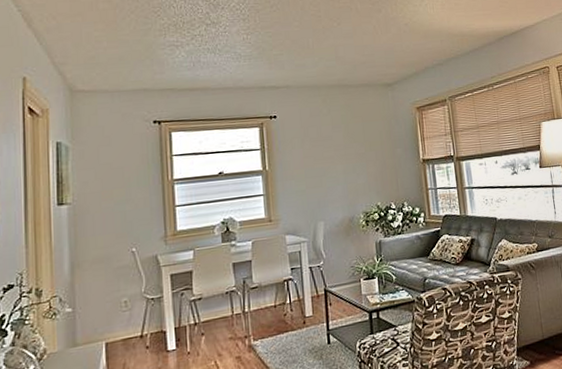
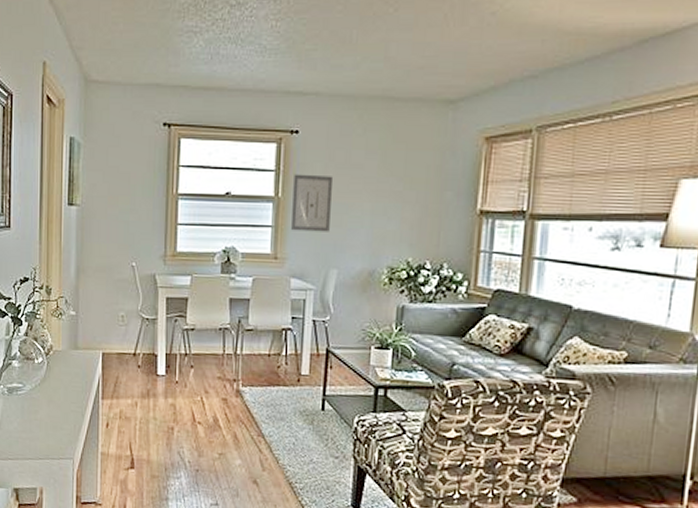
wall art: none [277,148,313,196] -> present [291,174,332,232]

